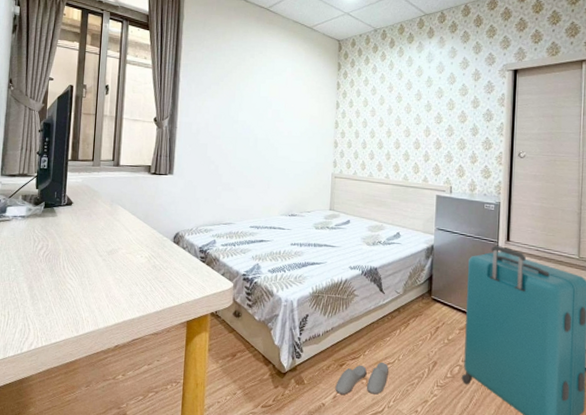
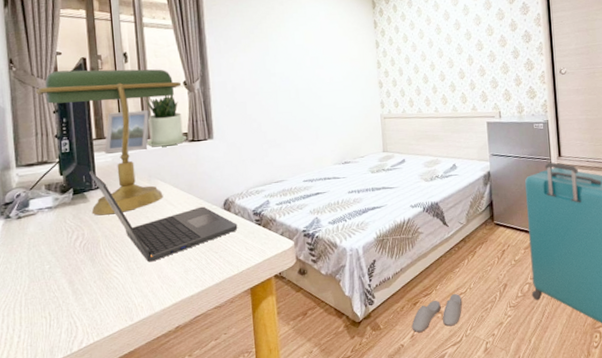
desk lamp: none [26,94,152,231] -> present [35,69,182,216]
laptop: none [61,188,184,281] -> present [89,171,238,262]
picture frame: none [76,138,121,177] -> present [104,110,150,154]
planter: none [114,128,150,176] -> present [144,95,187,147]

